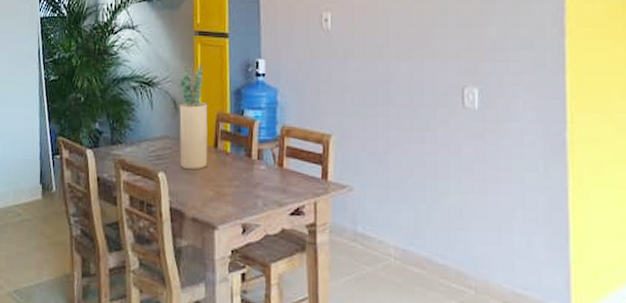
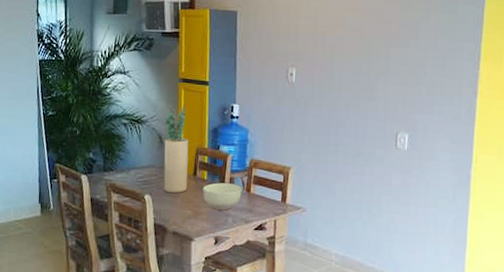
bowl: none [225,156,273,191] -> present [202,182,242,211]

